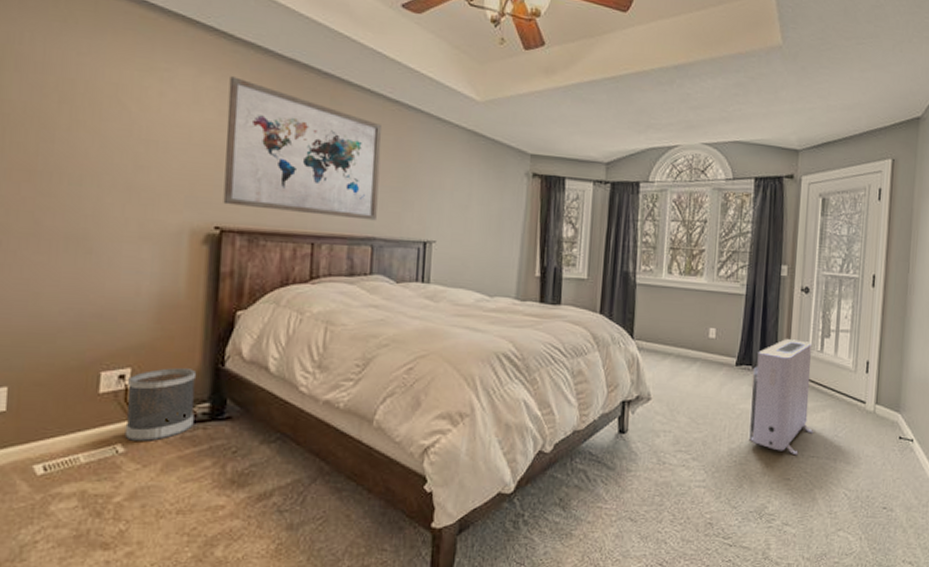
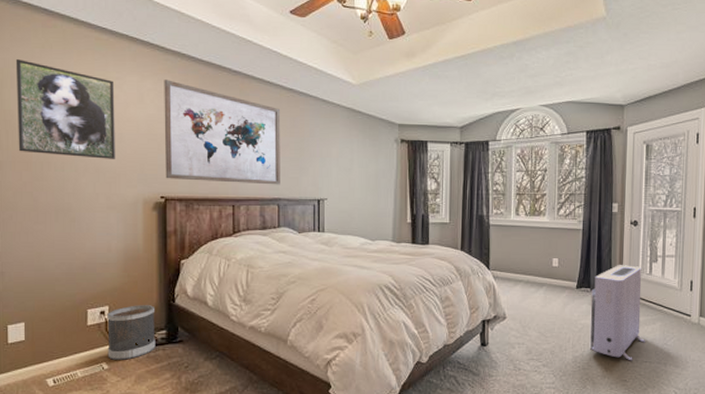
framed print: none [18,32,162,174] -> present [15,58,115,159]

